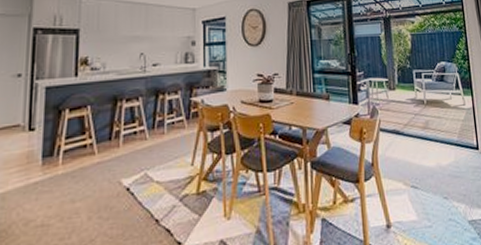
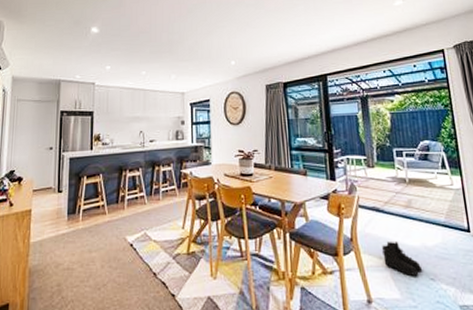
boots: none [400,162,437,197] -> present [381,240,422,276]

